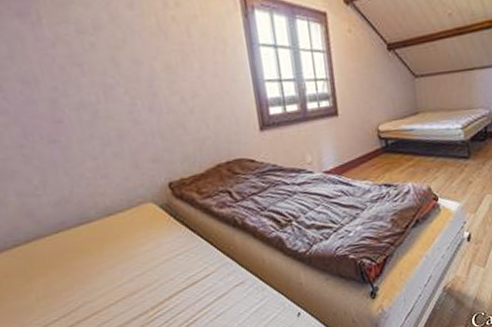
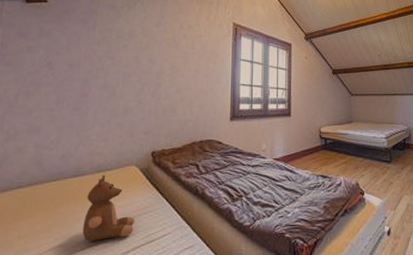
teddy bear: none [102,218,171,293] -> present [82,174,135,241]

